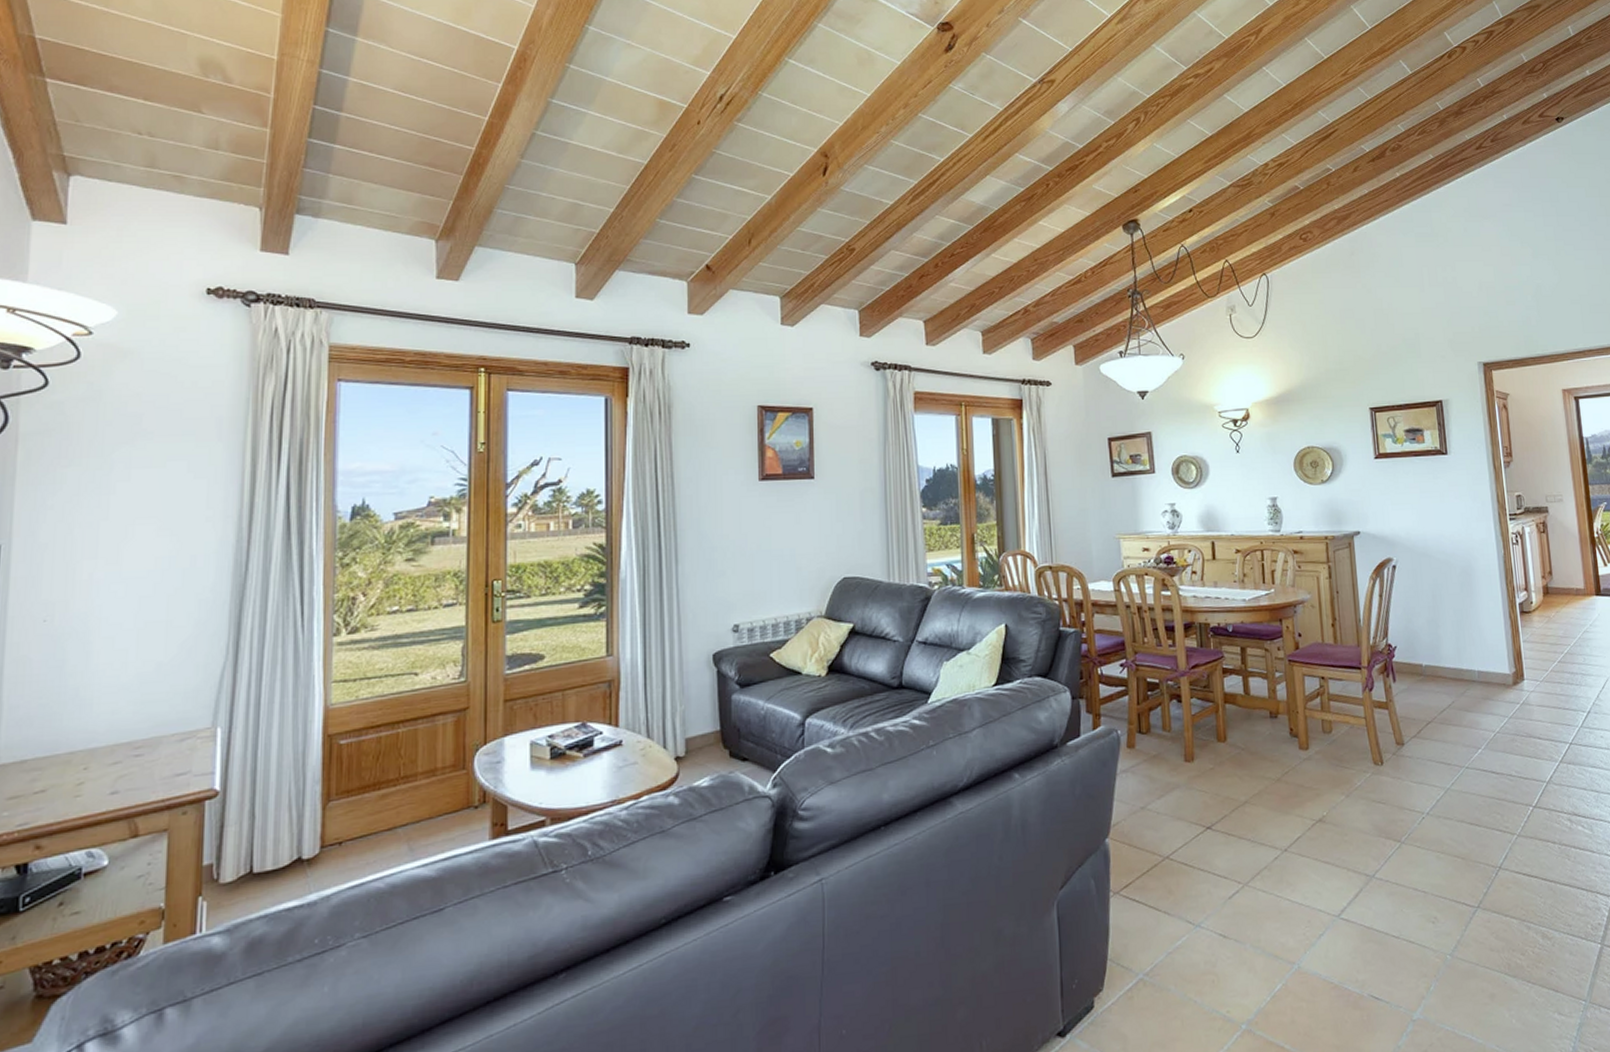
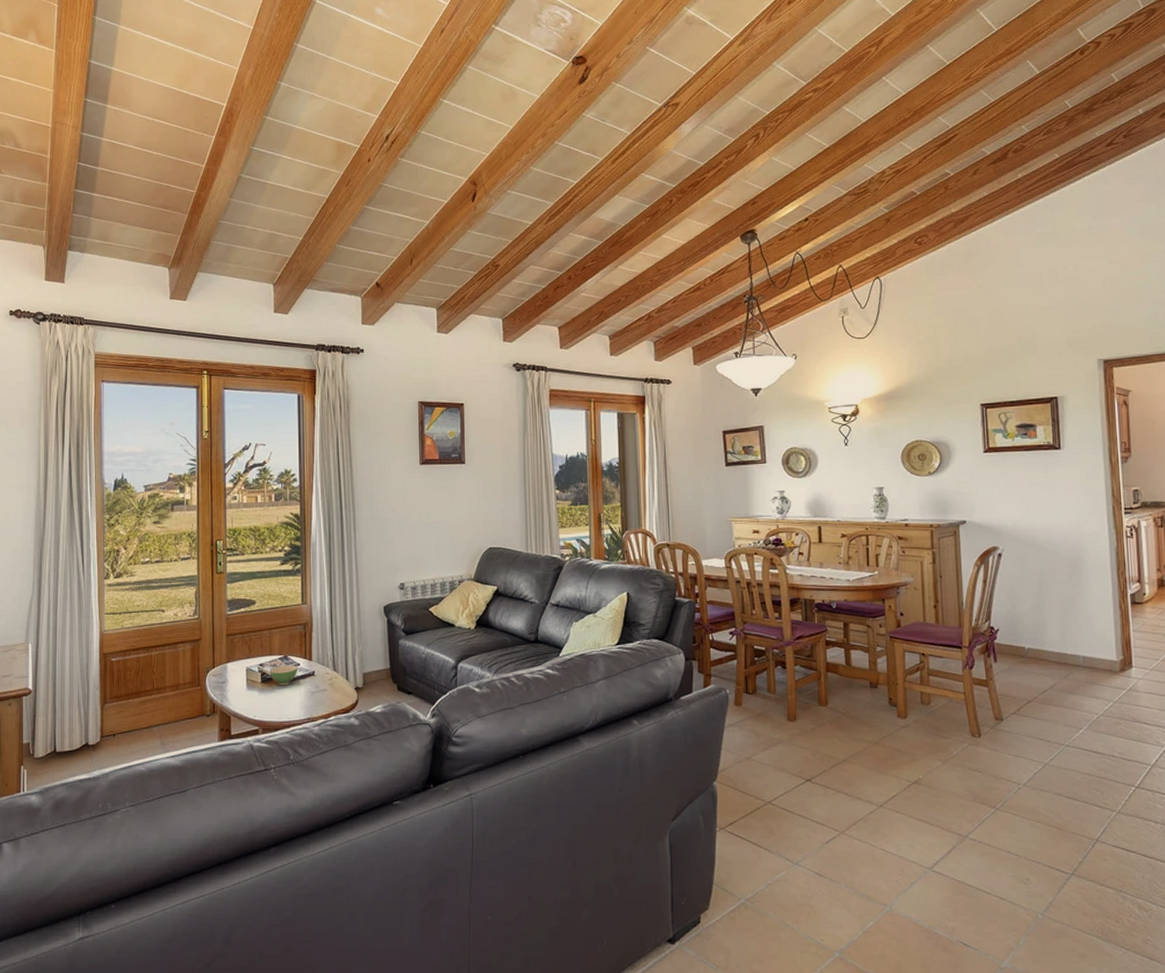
bowl: none [562,733,600,762] -> present [269,665,298,686]

